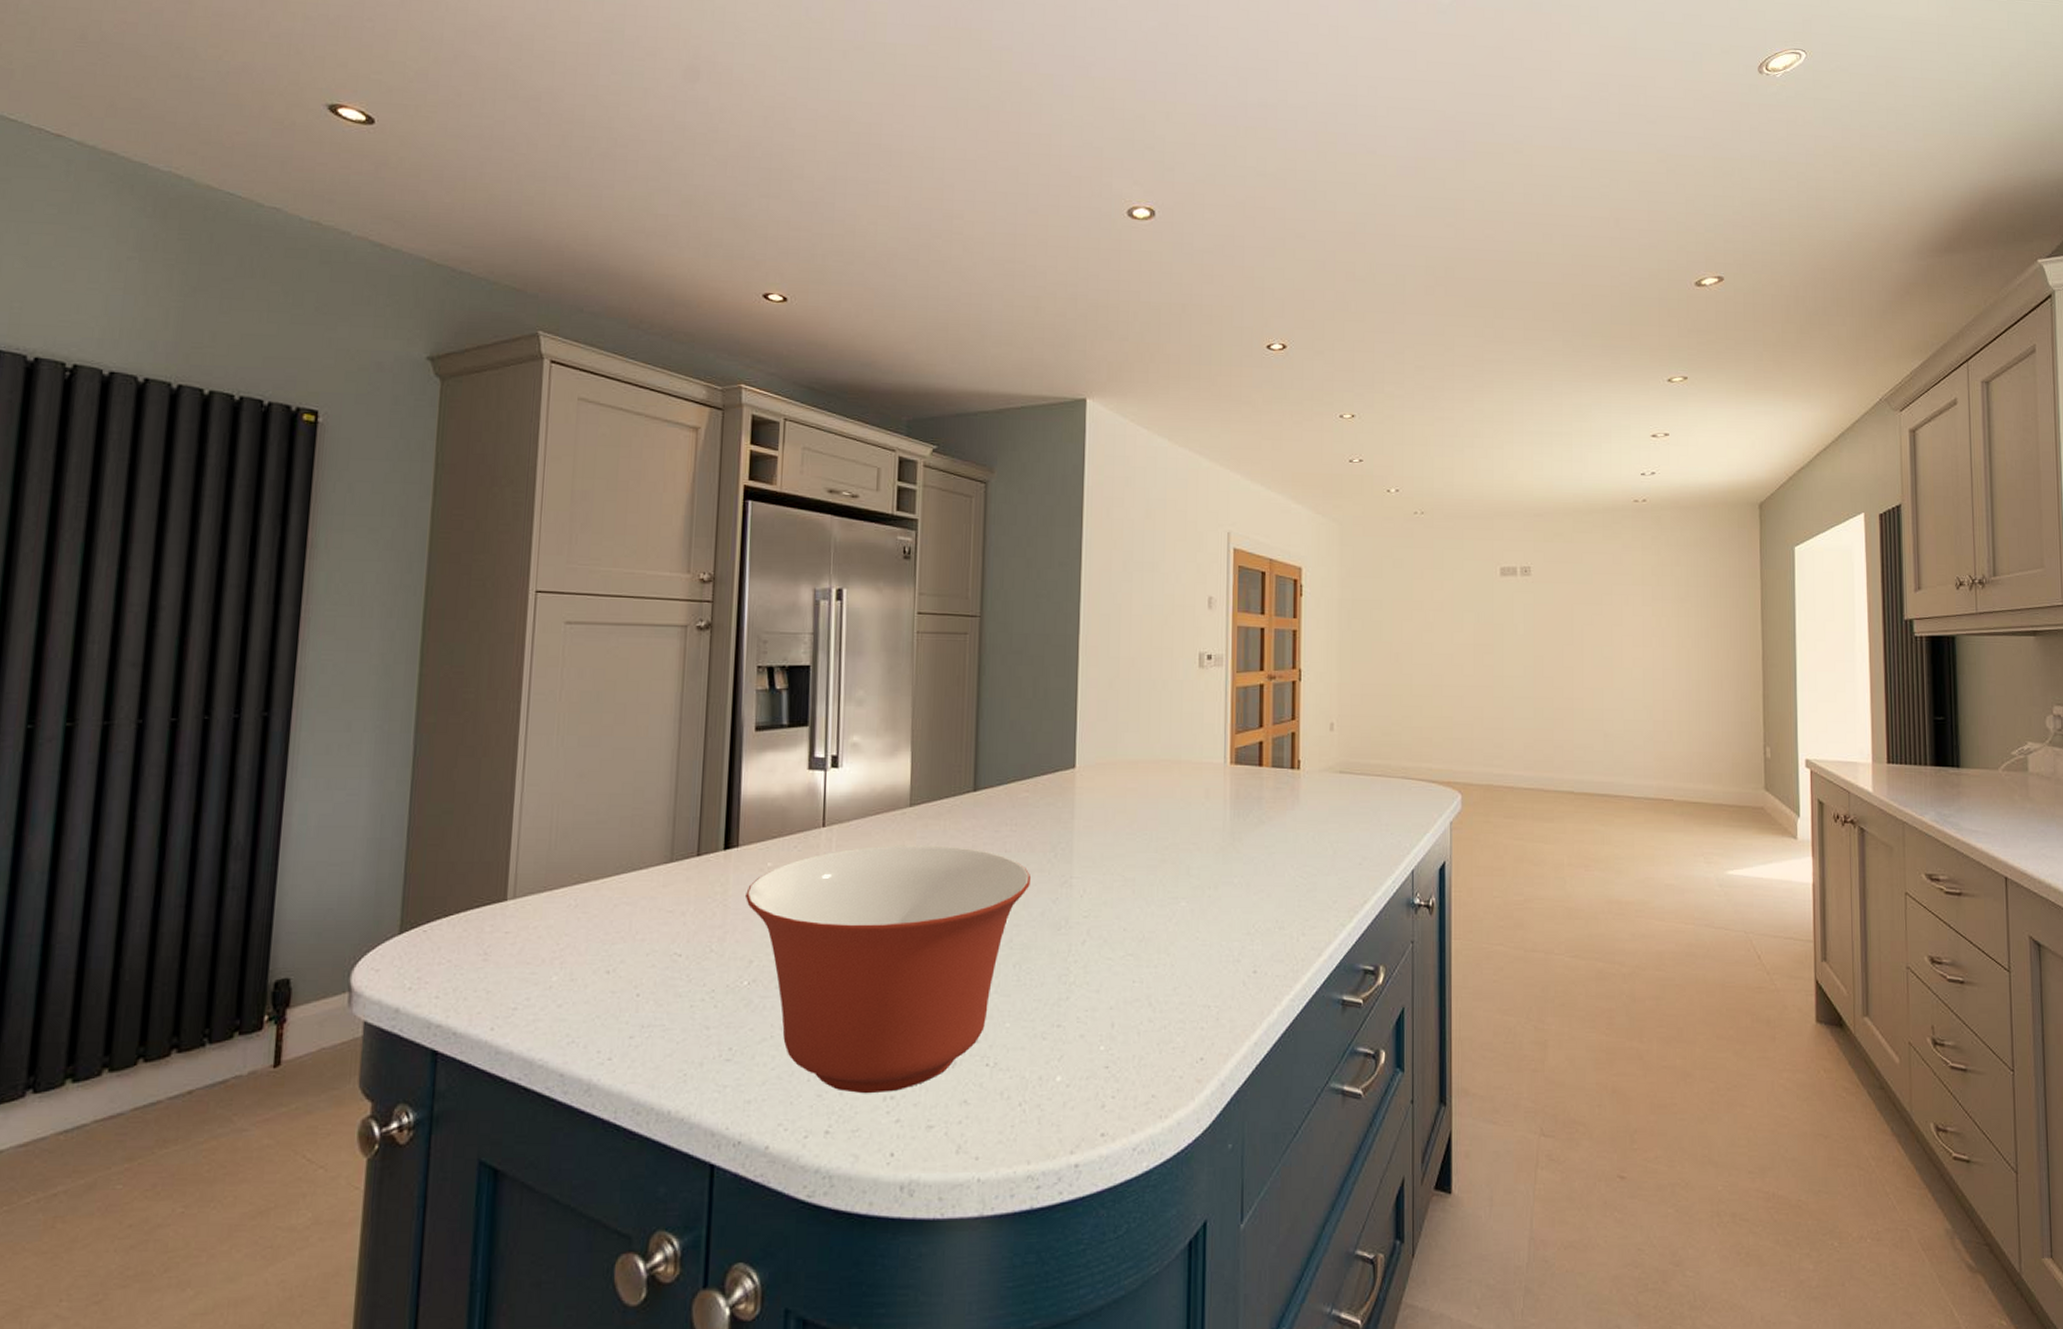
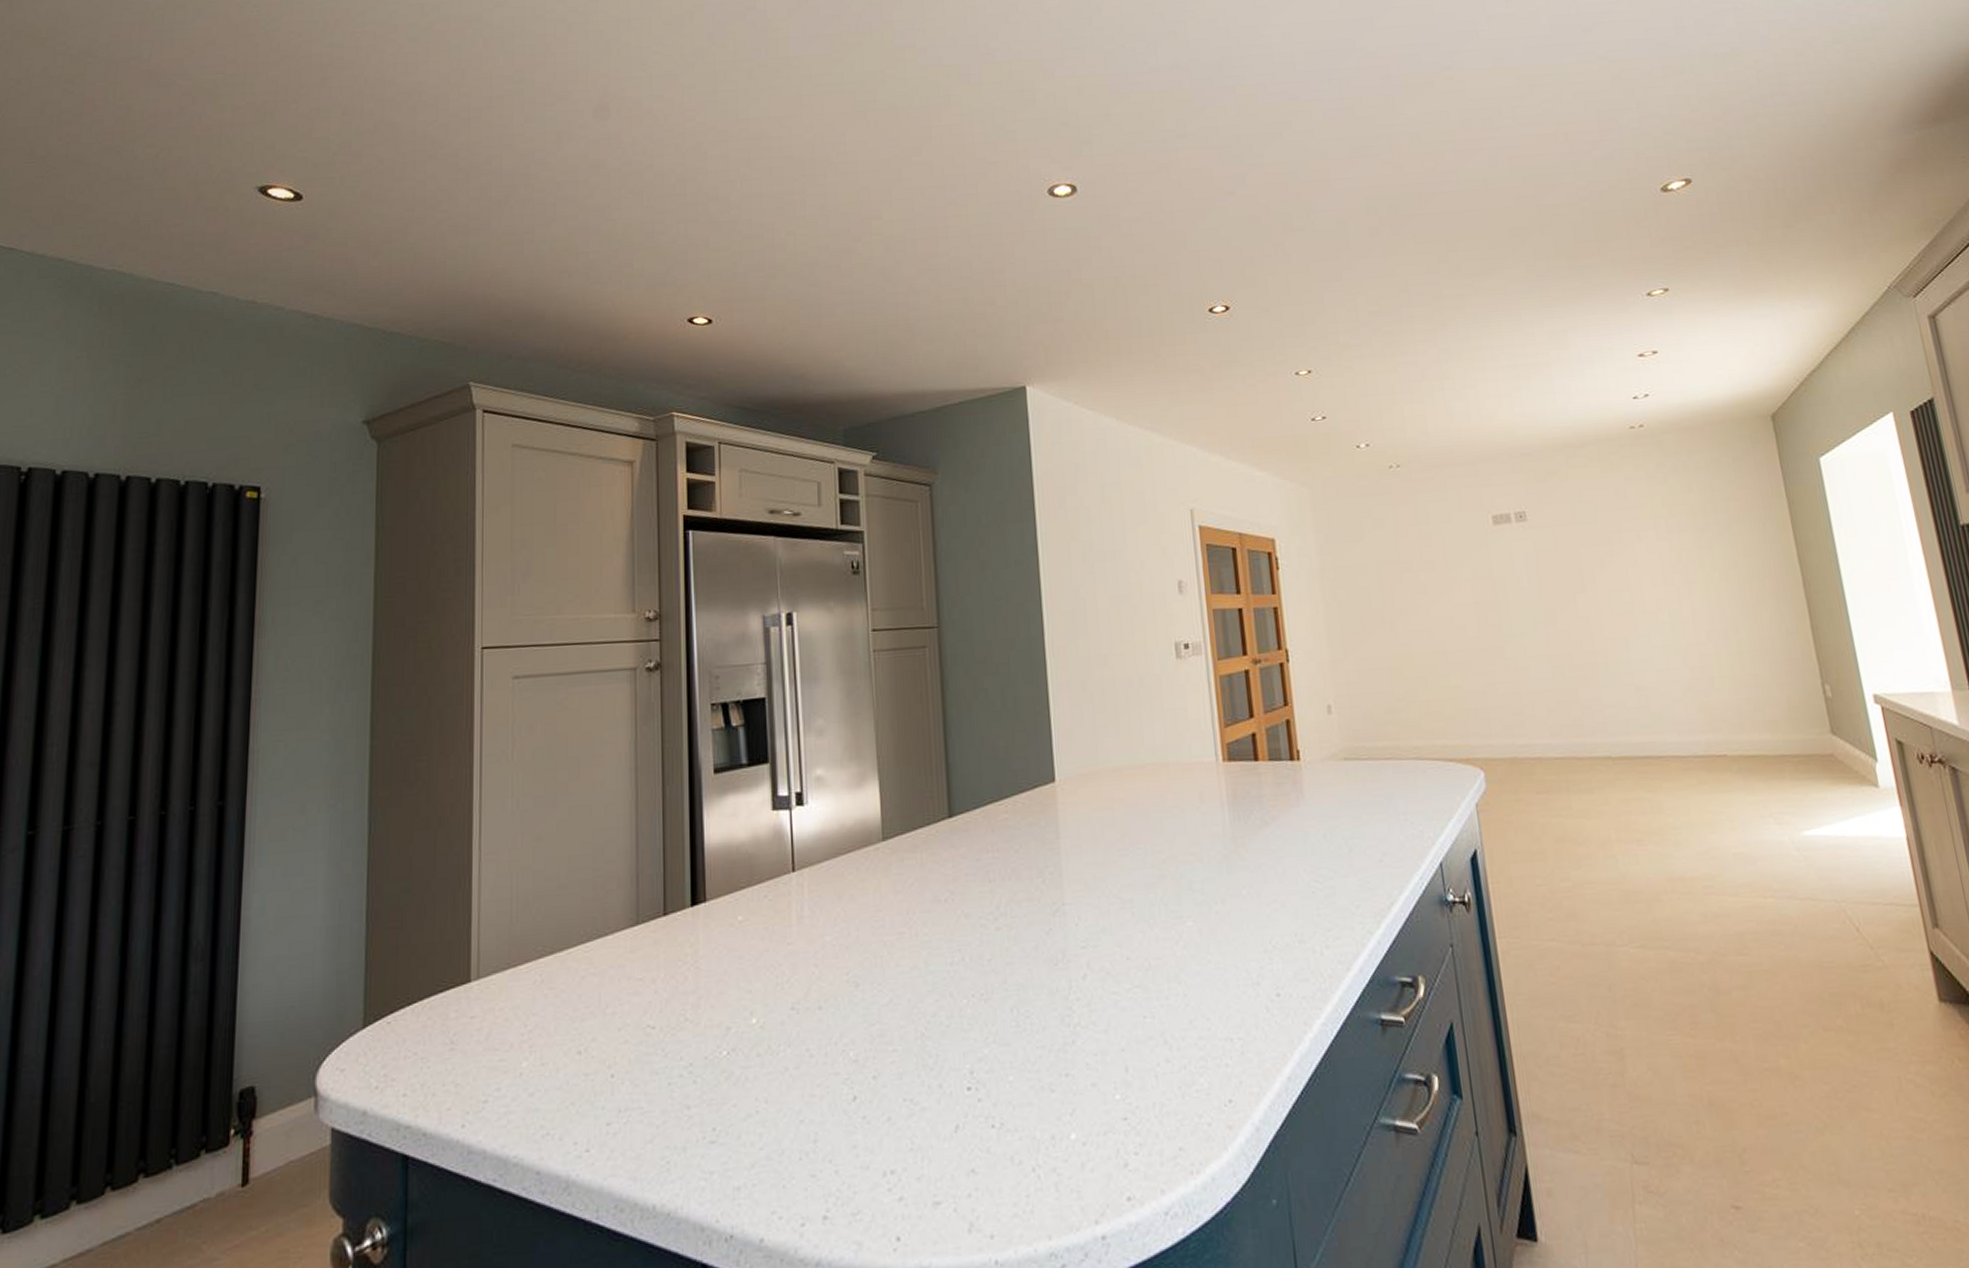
mixing bowl: present [744,845,1032,1094] -> none [716,880,1020,1171]

